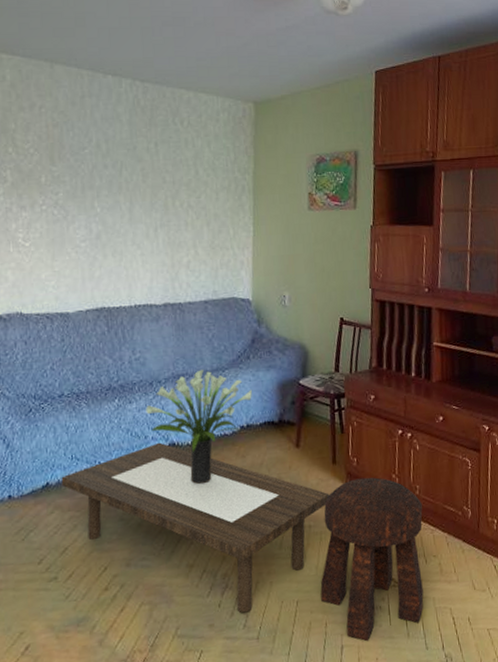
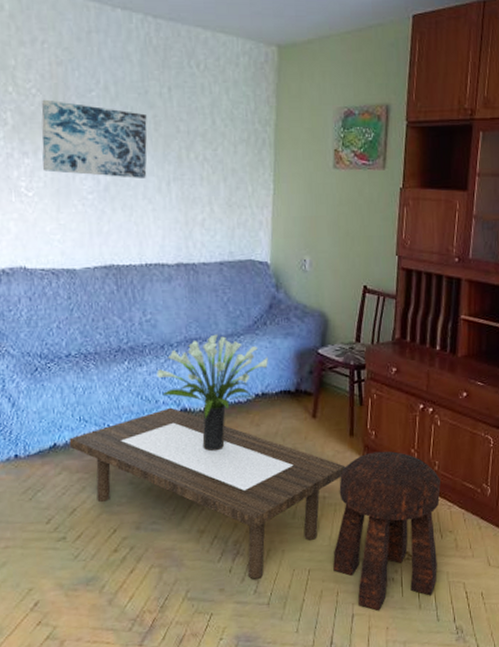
wall art: none [38,157,136,226] -> present [41,99,147,178]

